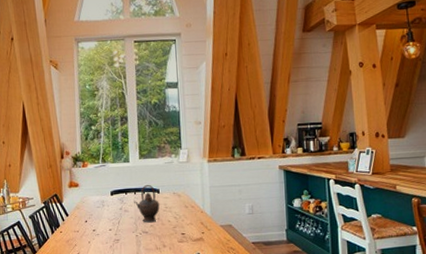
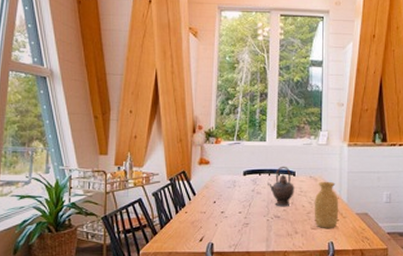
vase: none [180,196,204,242] -> present [315,181,339,229]

